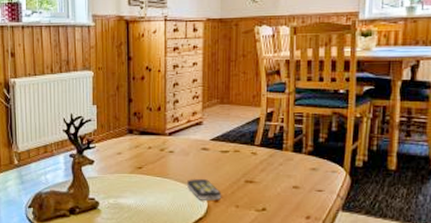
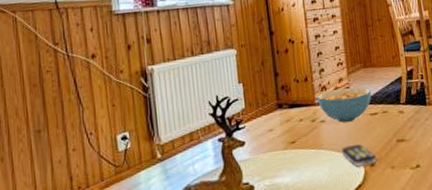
cereal bowl: none [168,121,226,157] -> present [317,87,372,123]

